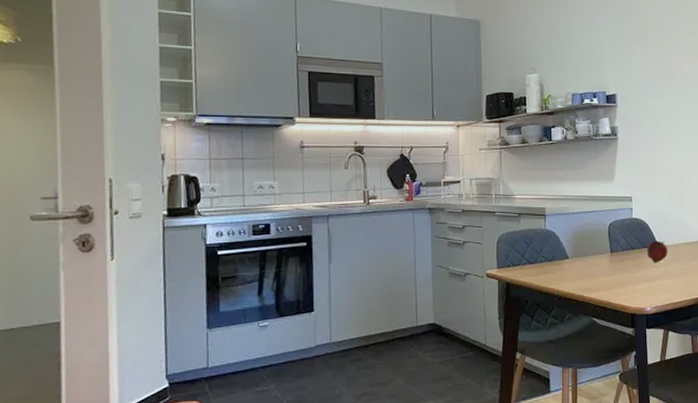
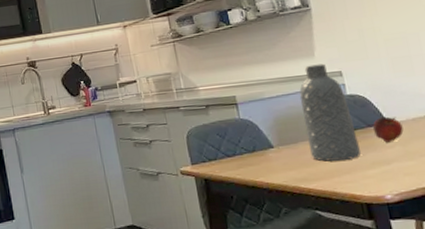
vase: none [596,188,635,275] -> present [299,63,362,162]

